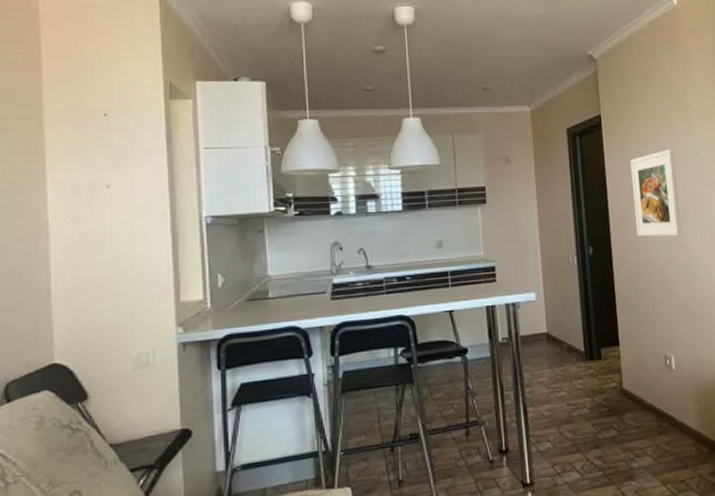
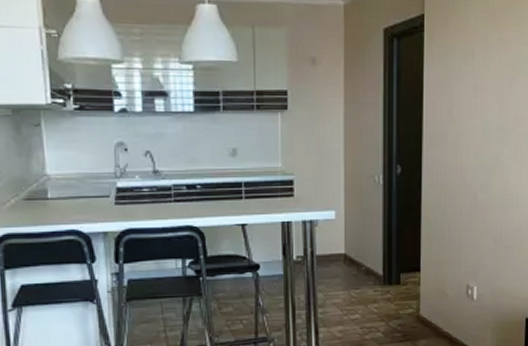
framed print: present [630,149,682,237] -> none [451,60,503,160]

